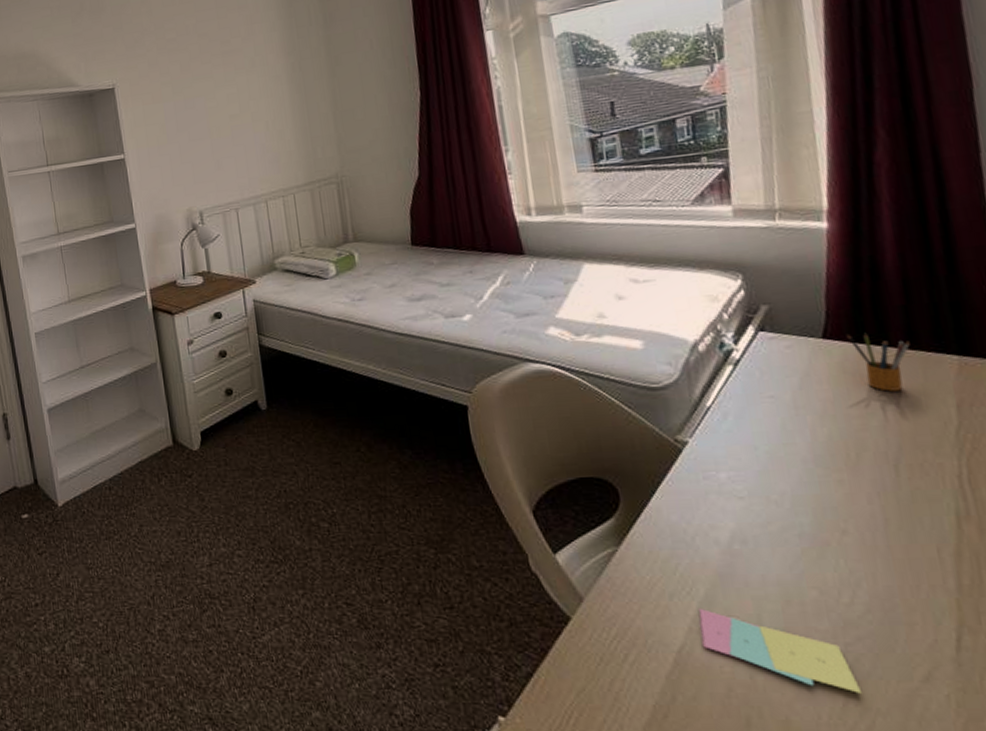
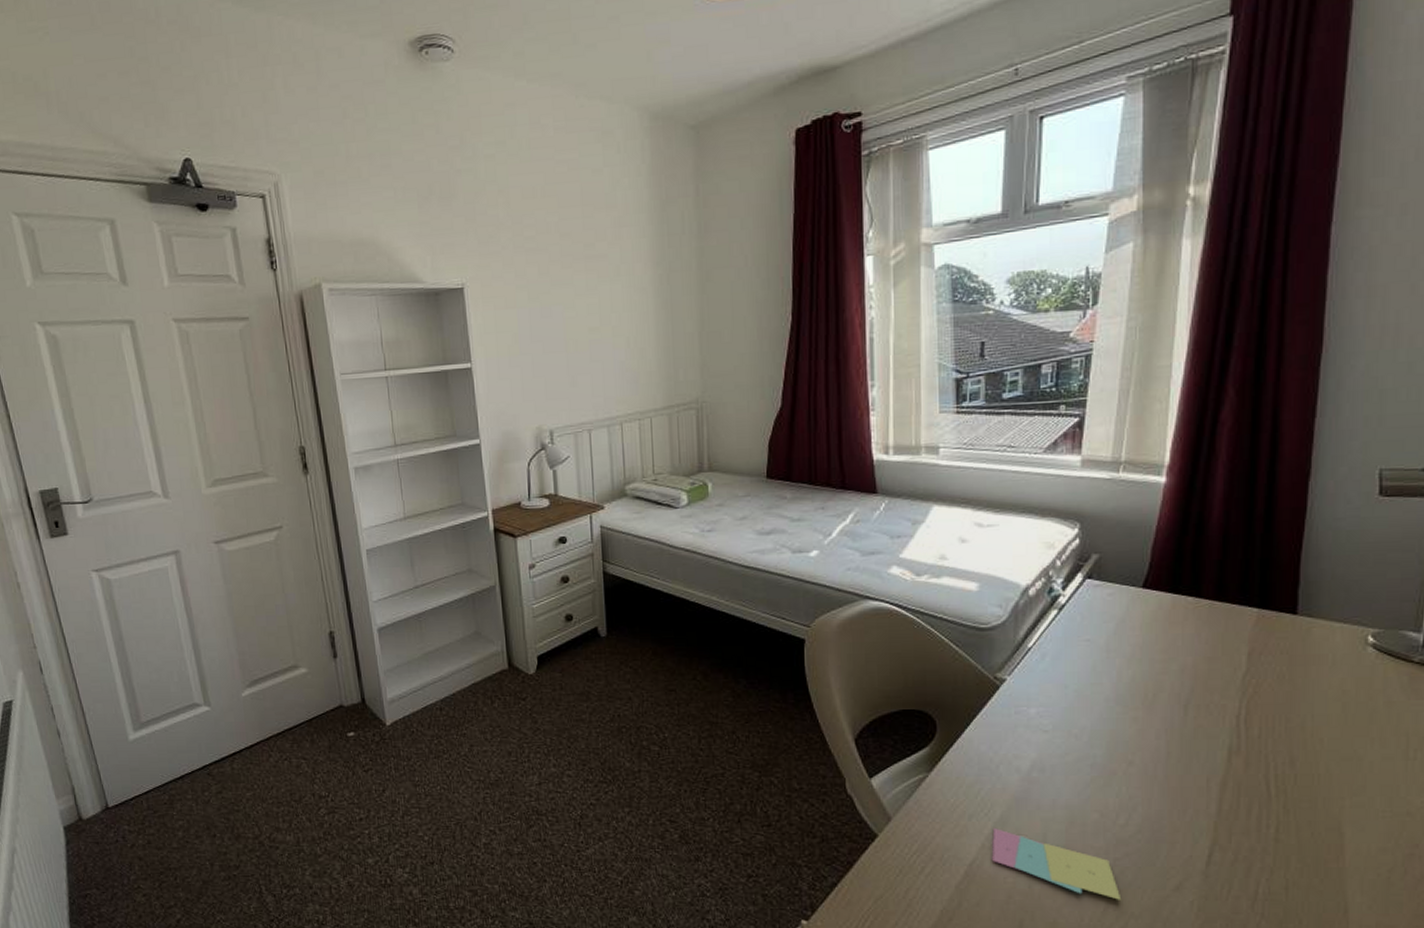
pencil box: present [846,333,910,392] -> none [1164,584,1219,639]

